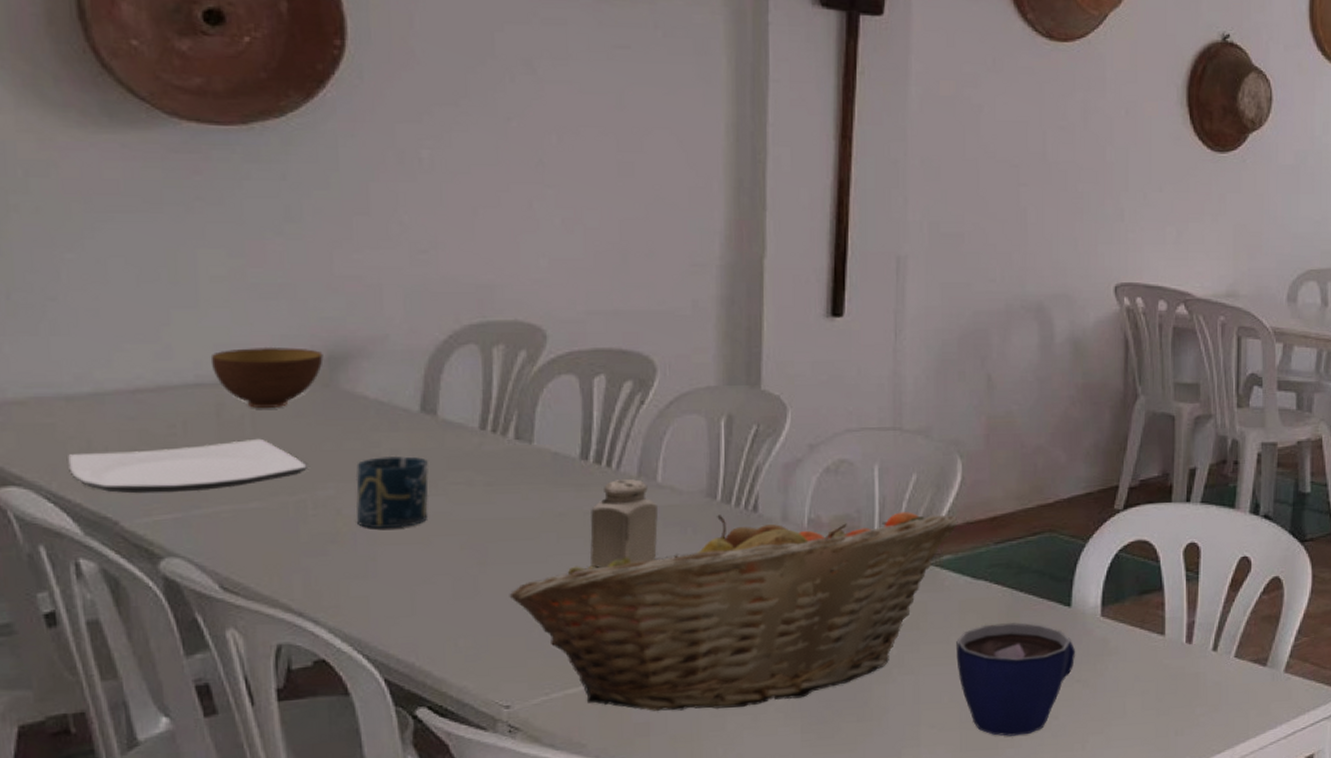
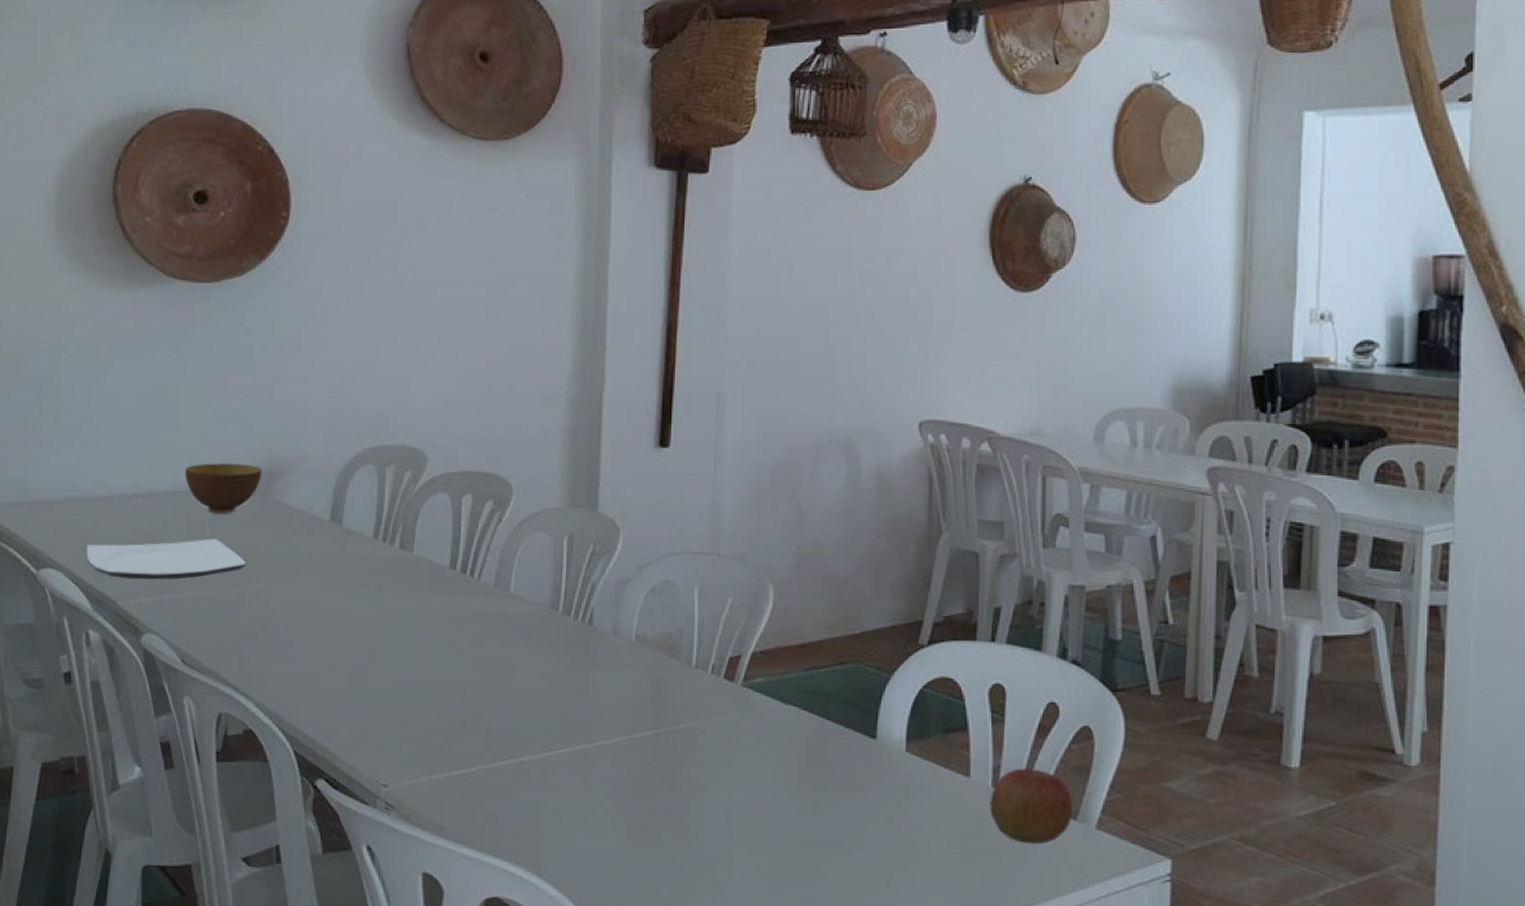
cup: present [355,455,429,529] -> none [280,557,334,620]
fruit basket: present [509,512,958,711] -> none [390,625,770,807]
salt shaker: present [589,479,658,568] -> none [455,588,510,667]
cup: present [956,623,1075,736] -> none [767,749,880,865]
apple: none [1184,621,1263,693] -> present [990,768,1072,844]

